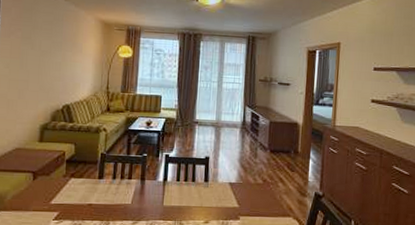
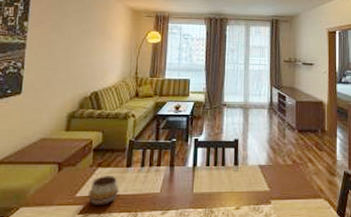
decorative bowl: none [62,186,92,213] -> present [88,176,119,205]

